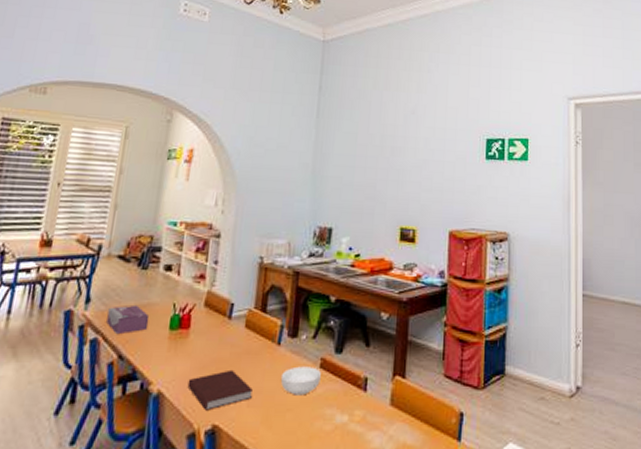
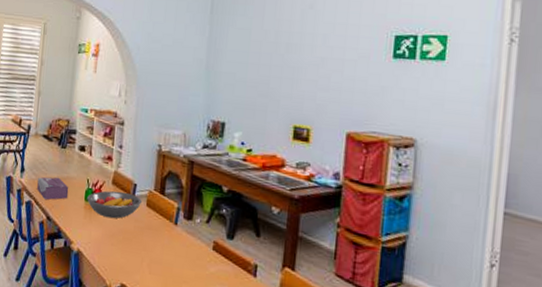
fruit bowl: none [172,313,240,347] -> present [87,190,142,219]
notebook: present [187,369,254,411] -> none [100,240,155,272]
cereal bowl: present [280,366,321,396] -> none [177,245,214,272]

